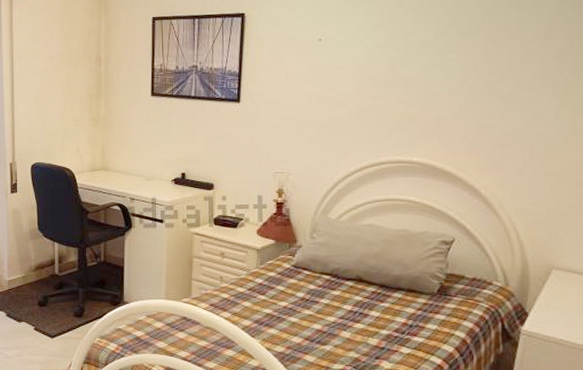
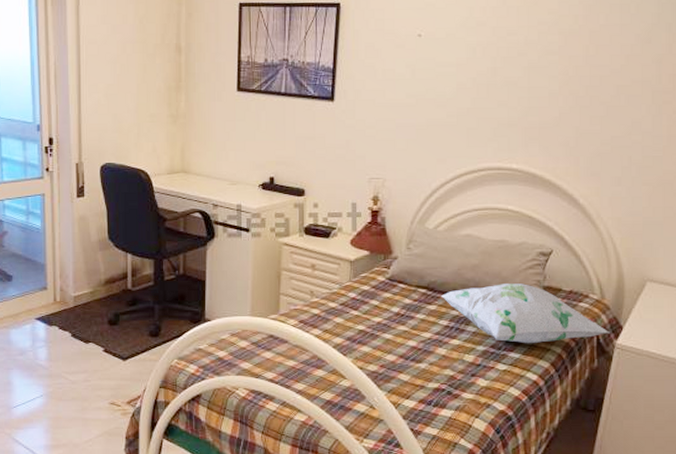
decorative pillow: none [344,271,516,329] -> present [440,284,611,344]

